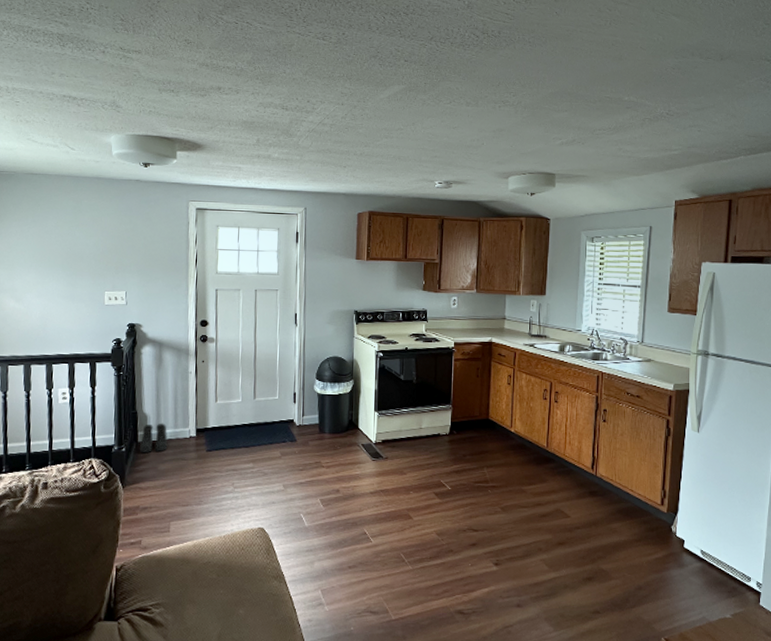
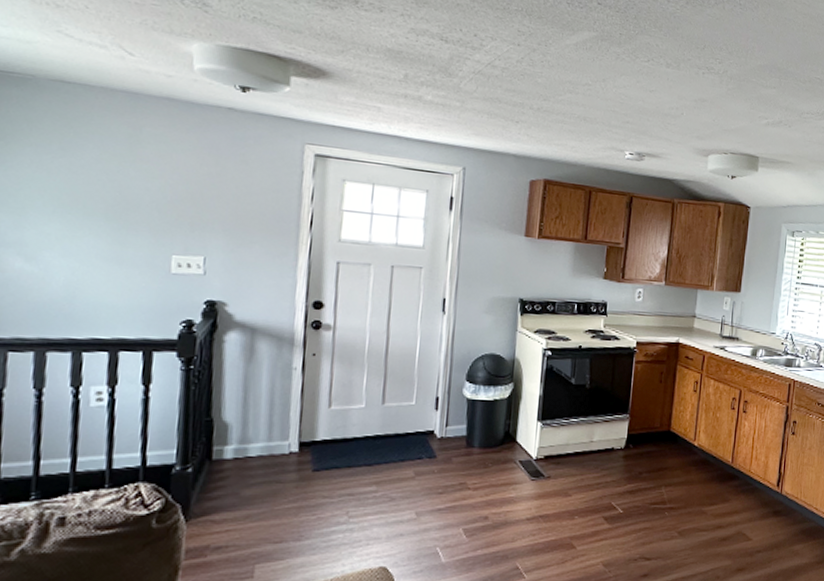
boots: present [140,423,168,452] -> none [214,434,258,473]

